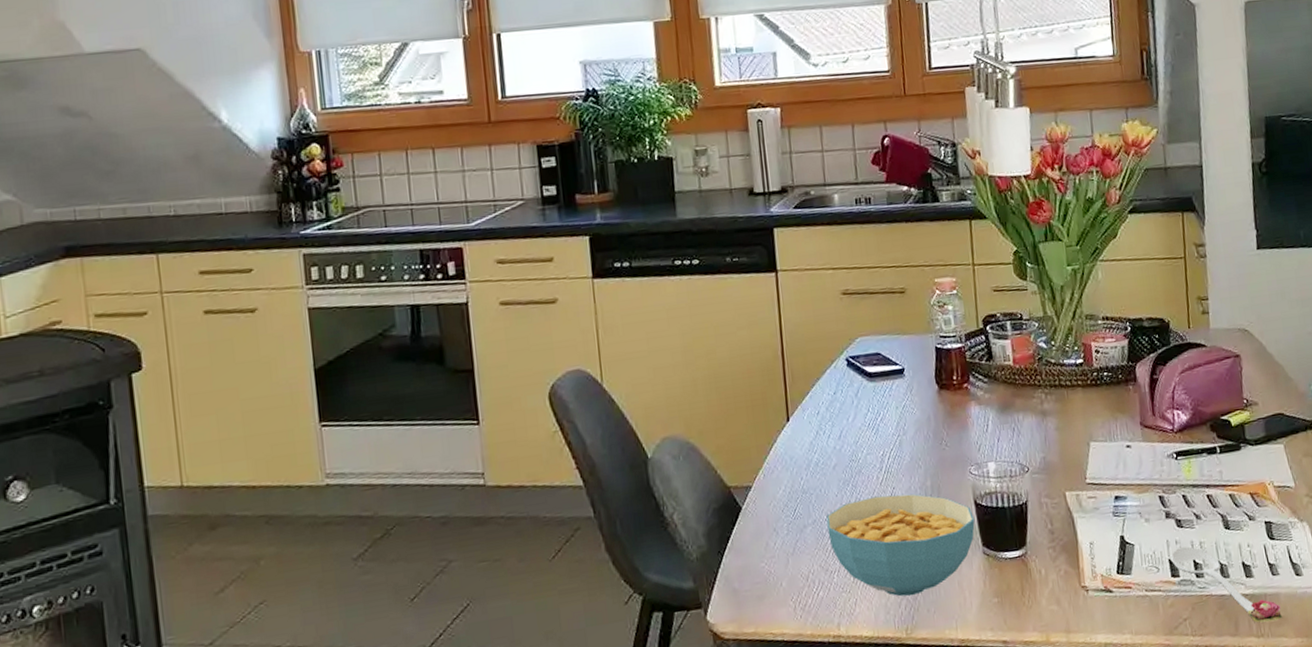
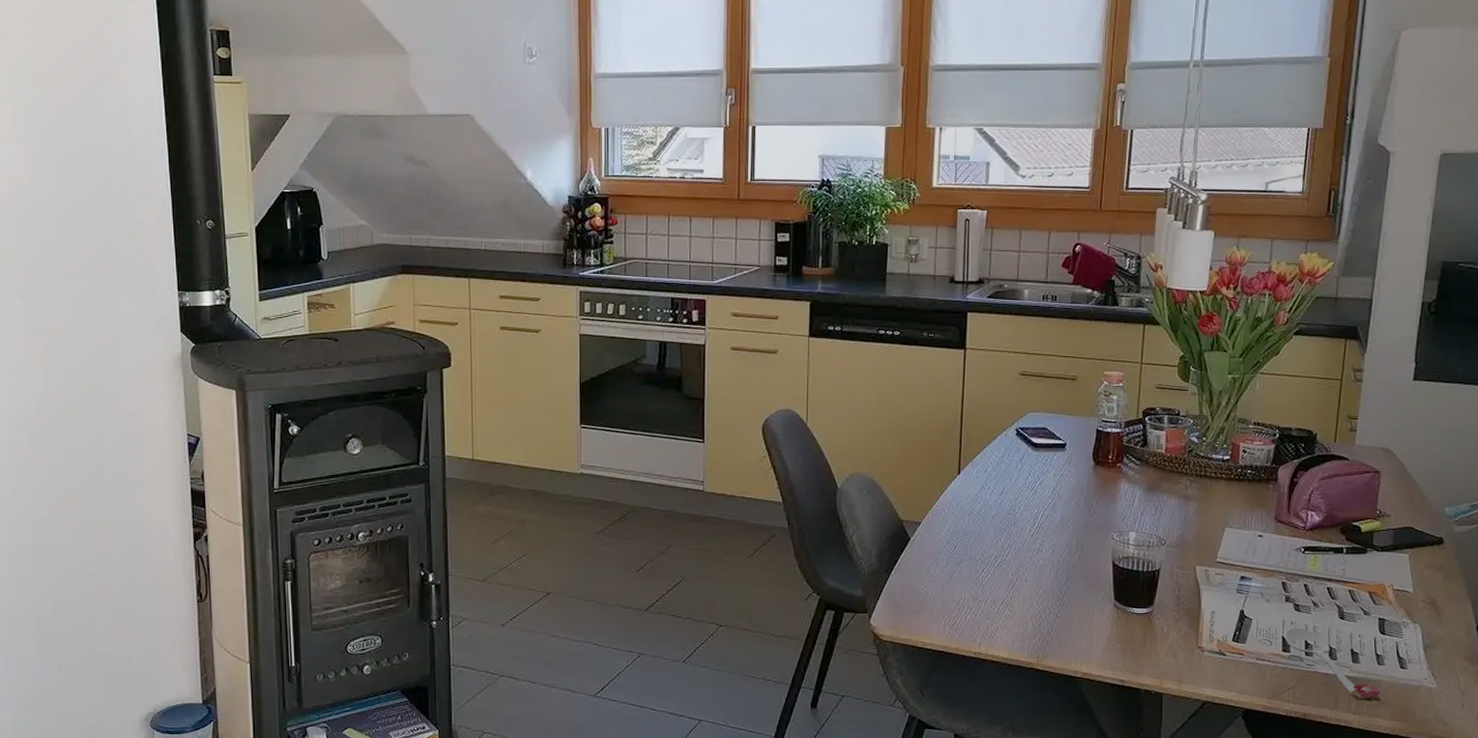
cereal bowl: present [826,493,975,597] -> none [981,546,1111,631]

